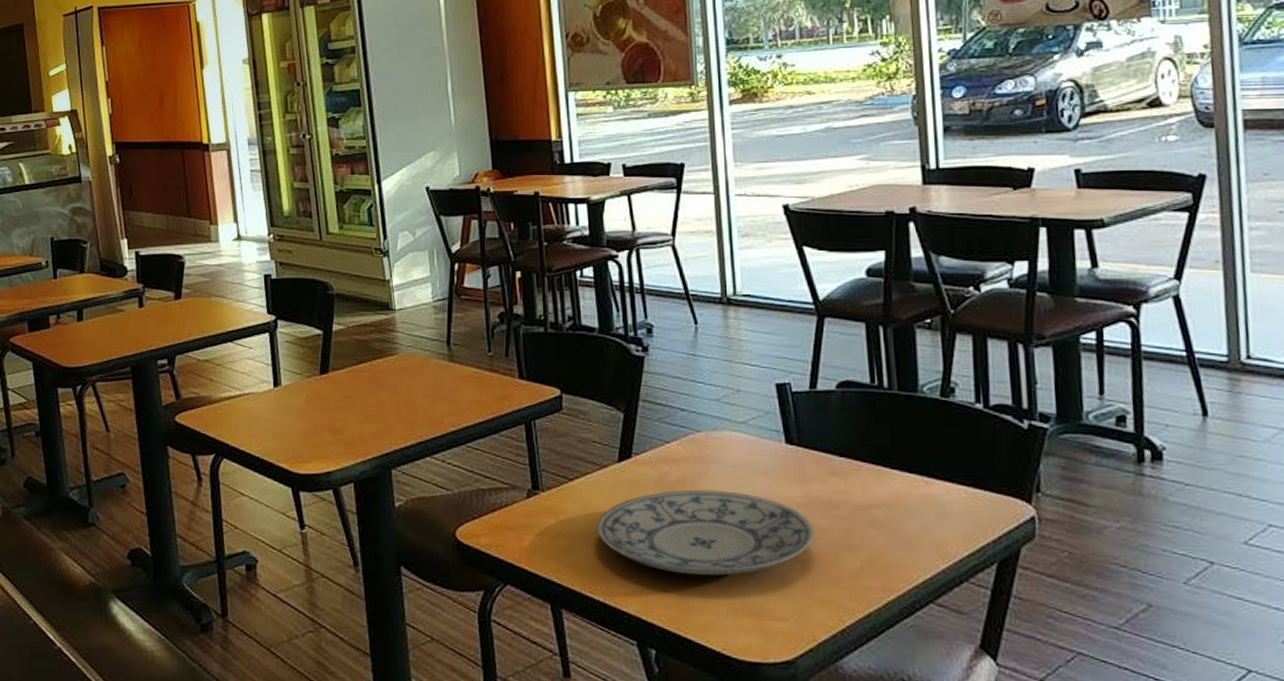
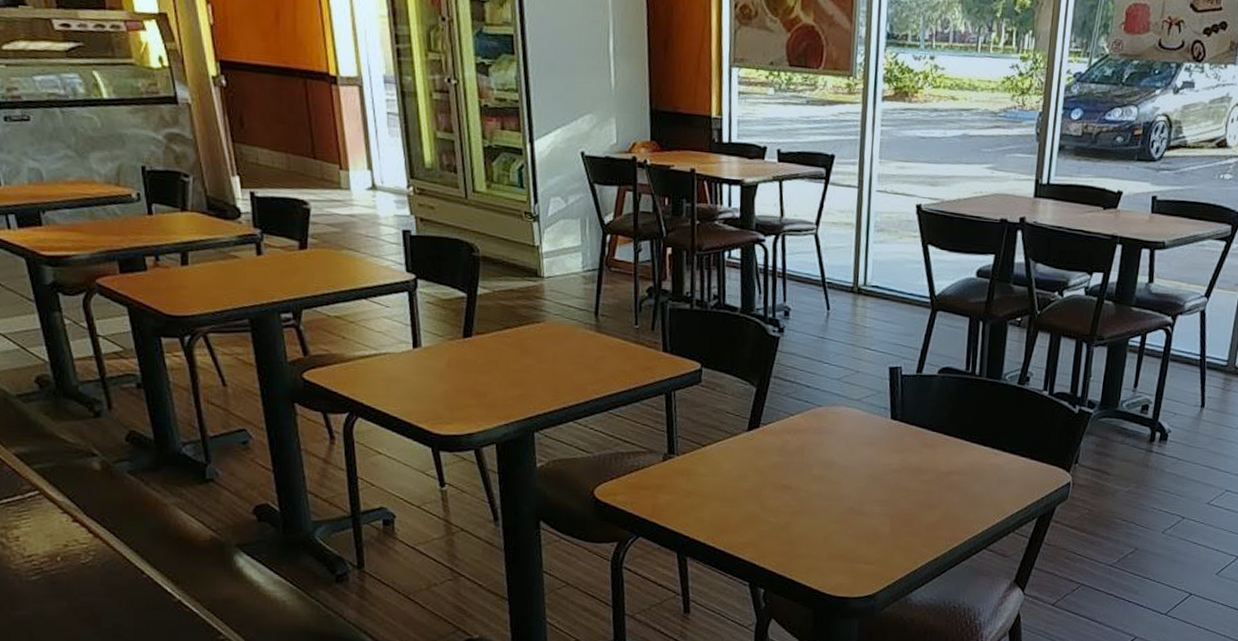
plate: present [596,489,815,576] -> none [723,456,905,528]

